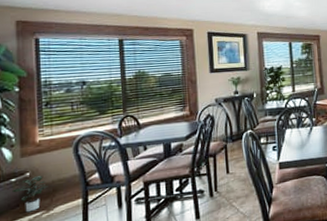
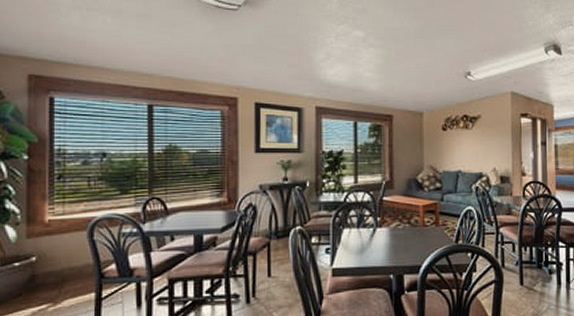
potted plant: present [11,176,49,213] -> none [14,262,58,304]

